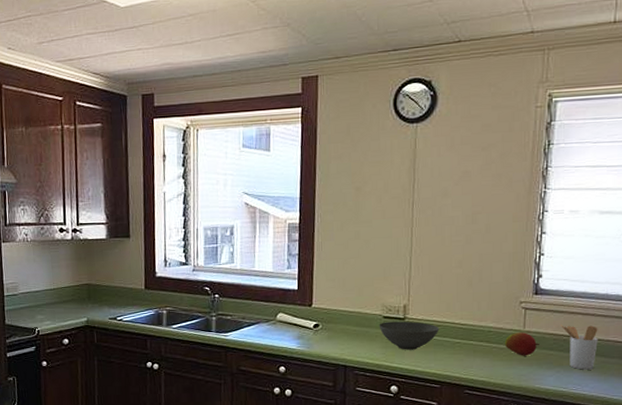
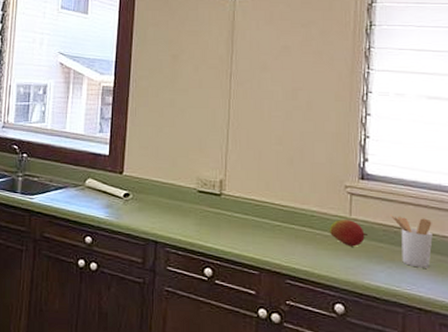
bowl: present [379,321,440,350] -> none [193,196,258,230]

